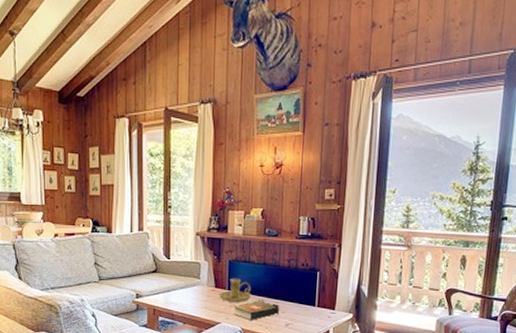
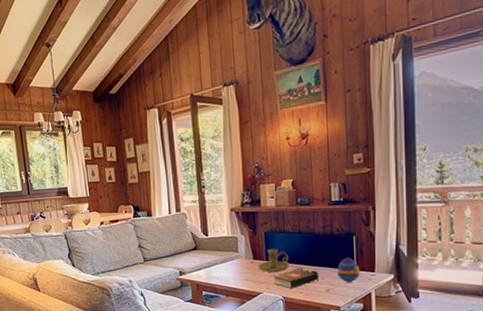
decorative egg: none [298,293,321,318] -> present [337,257,360,282]

